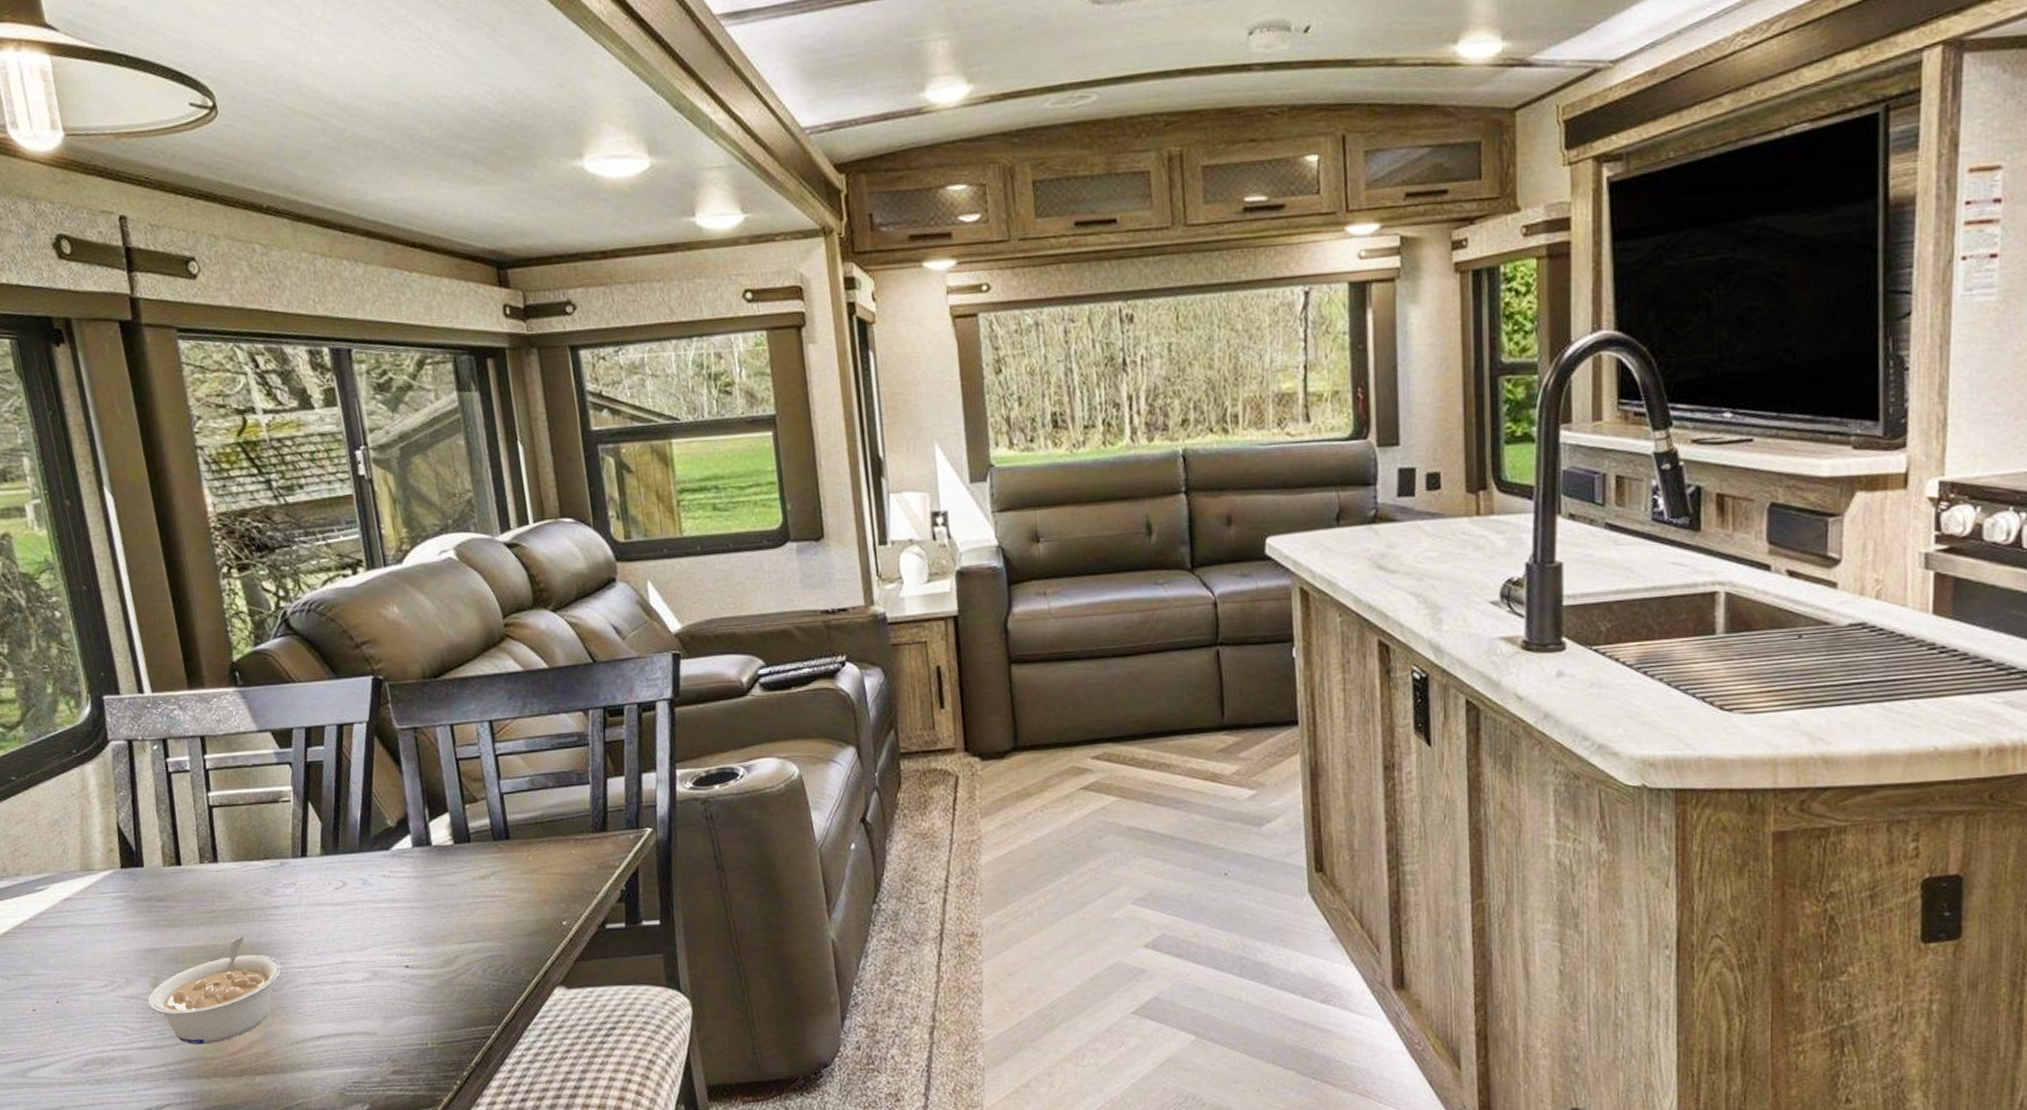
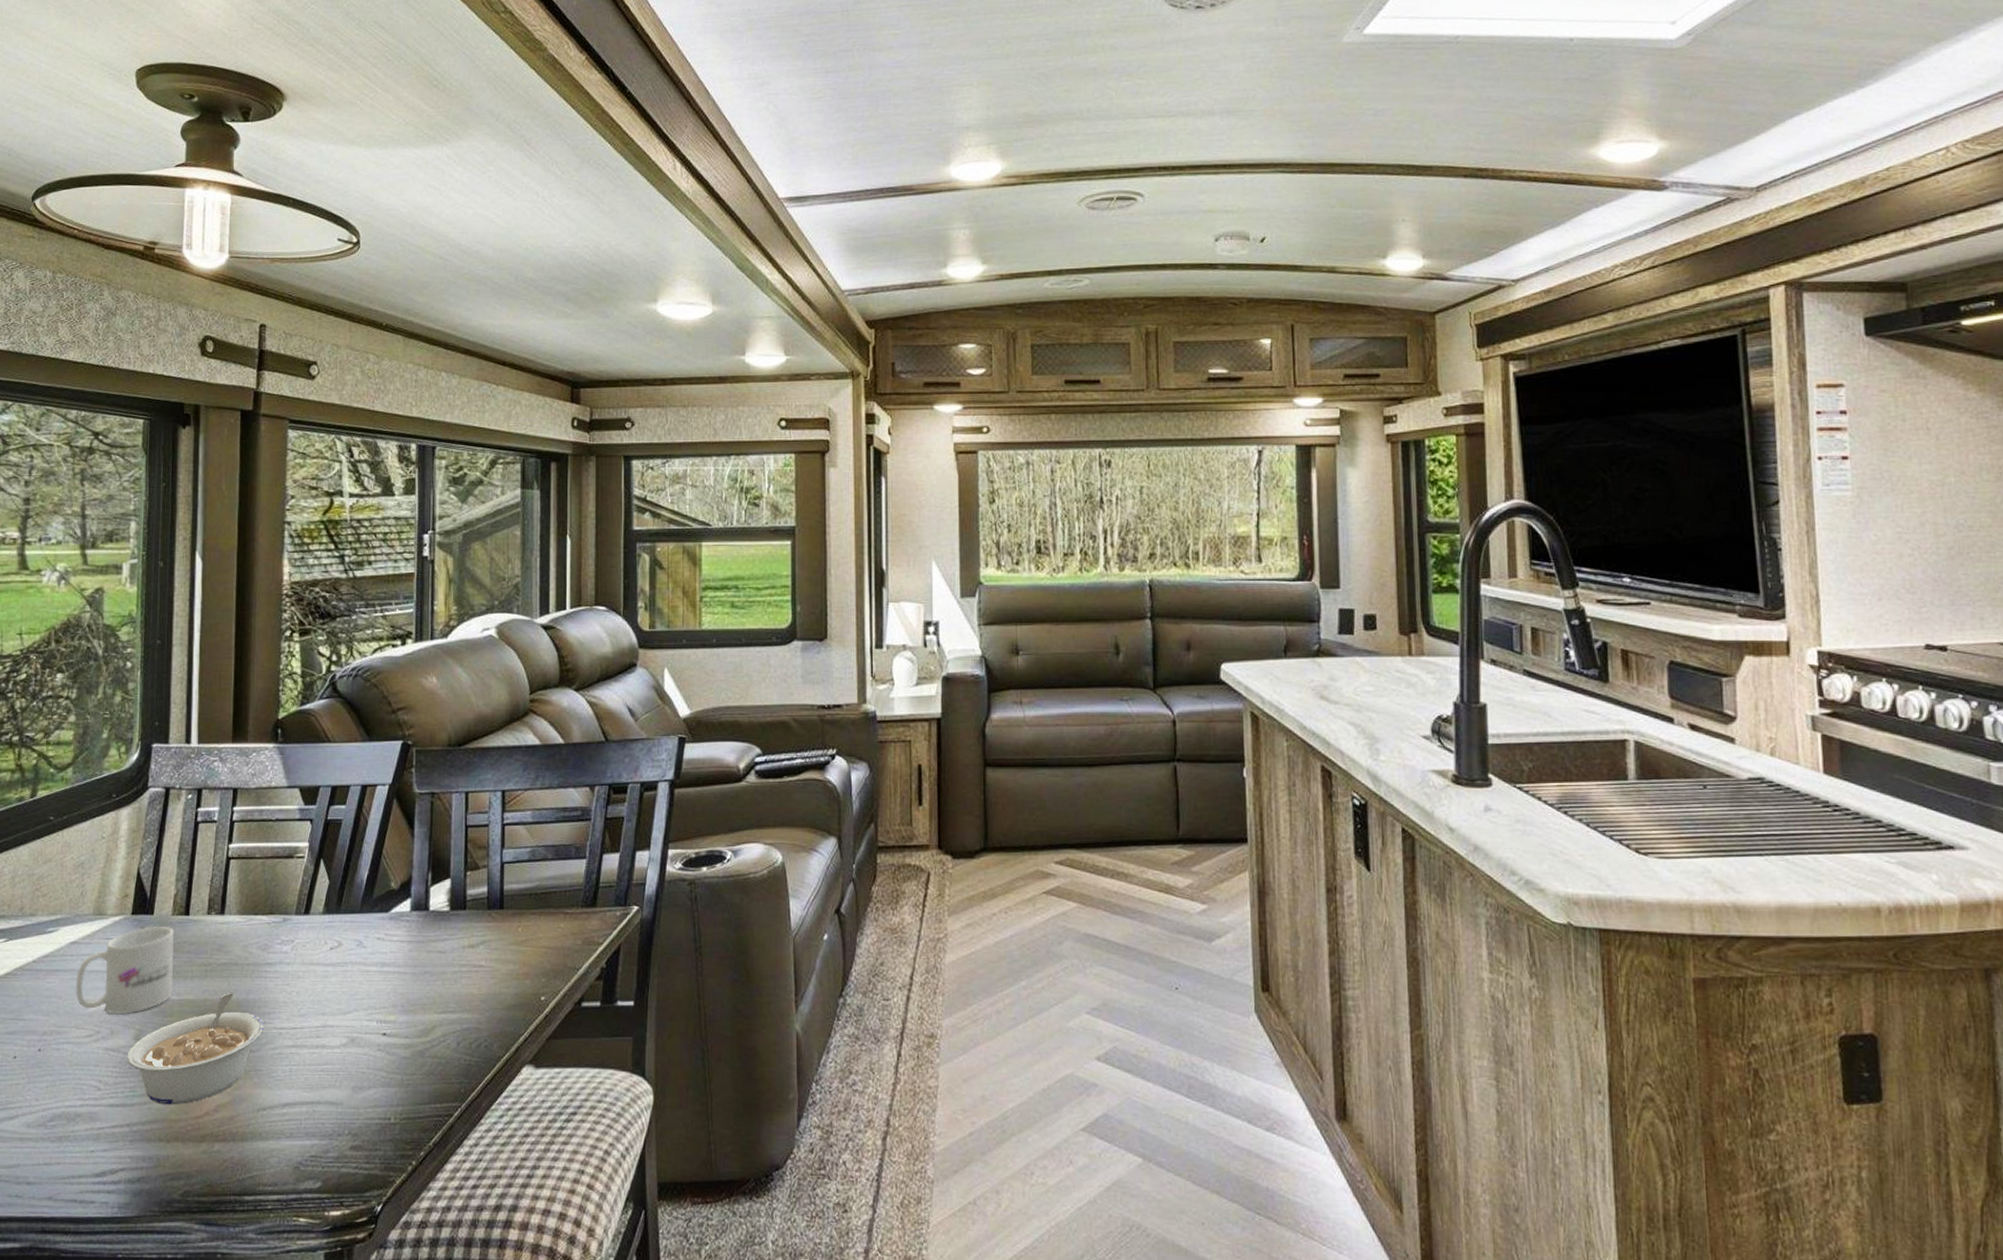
mug: none [78,877,181,964] -> present [75,925,174,1014]

